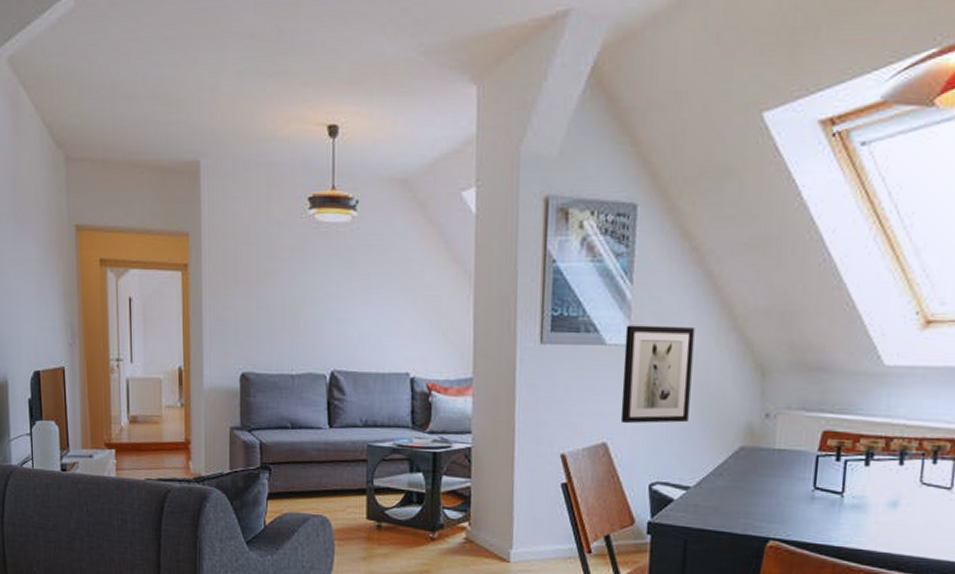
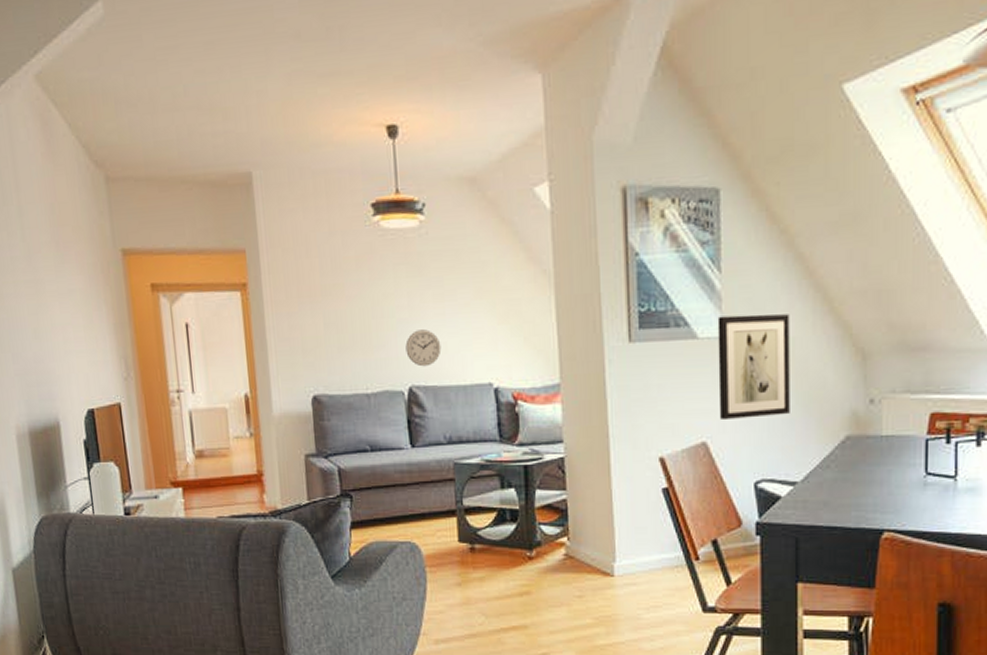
wall clock: none [331,318,364,353] -> present [405,329,442,367]

